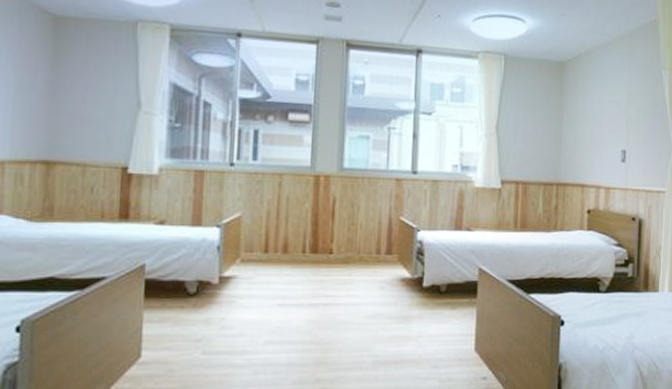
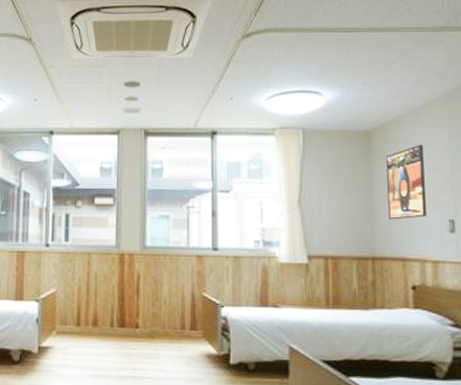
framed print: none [574,78,607,149] -> present [386,144,426,220]

